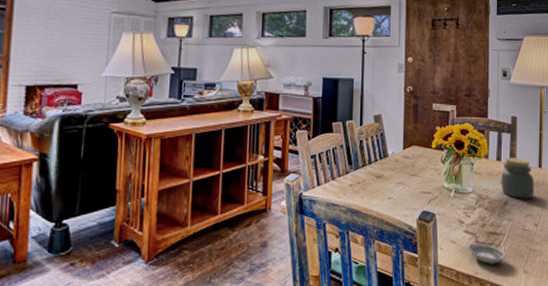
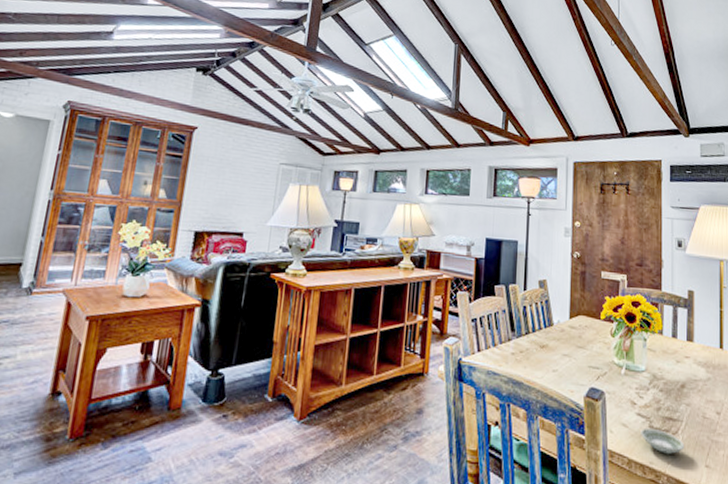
jar: present [501,157,534,199] -> none [678,334,715,383]

